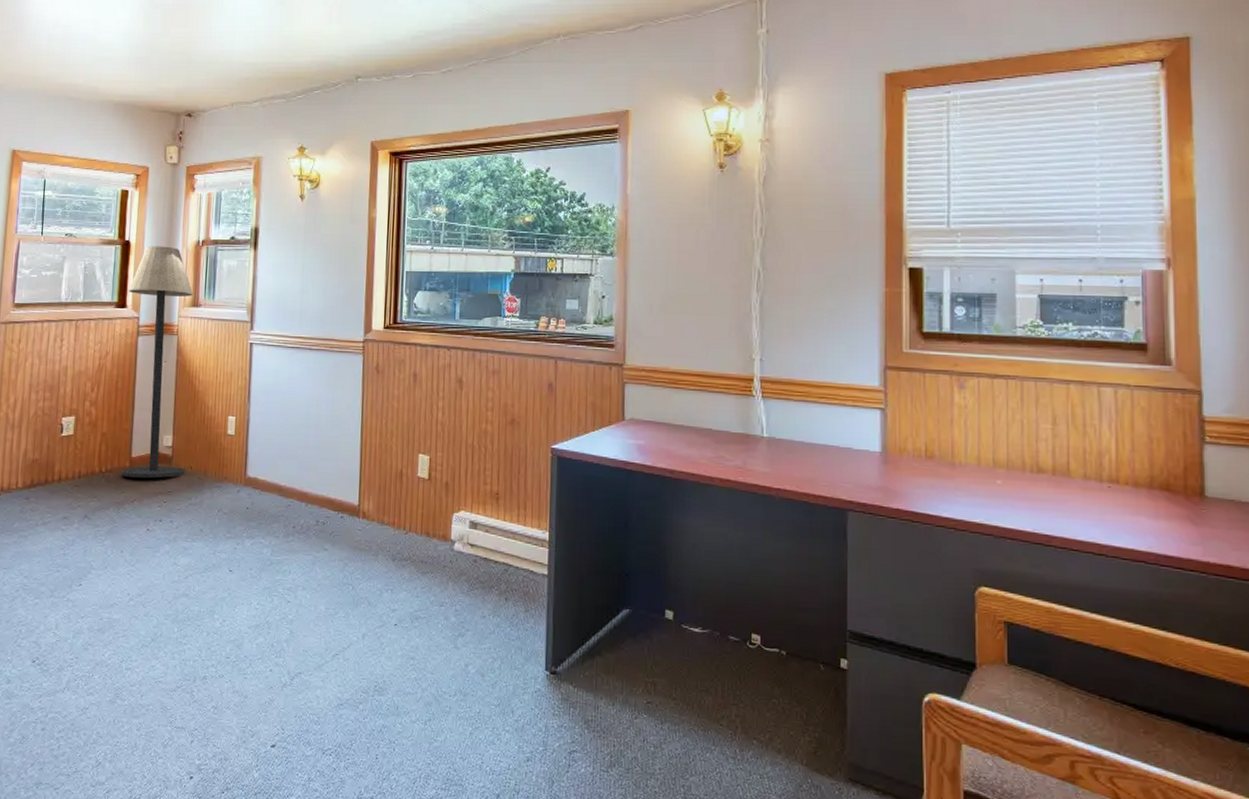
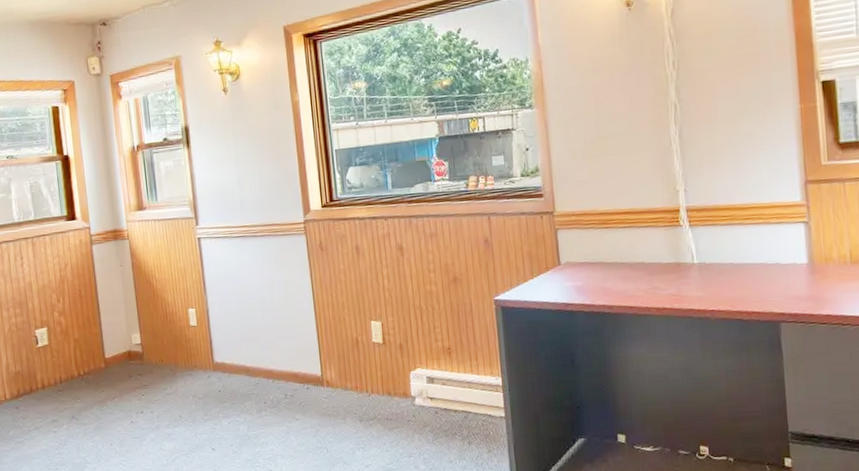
floor lamp: present [121,246,194,479] -> none [75,155,157,377]

